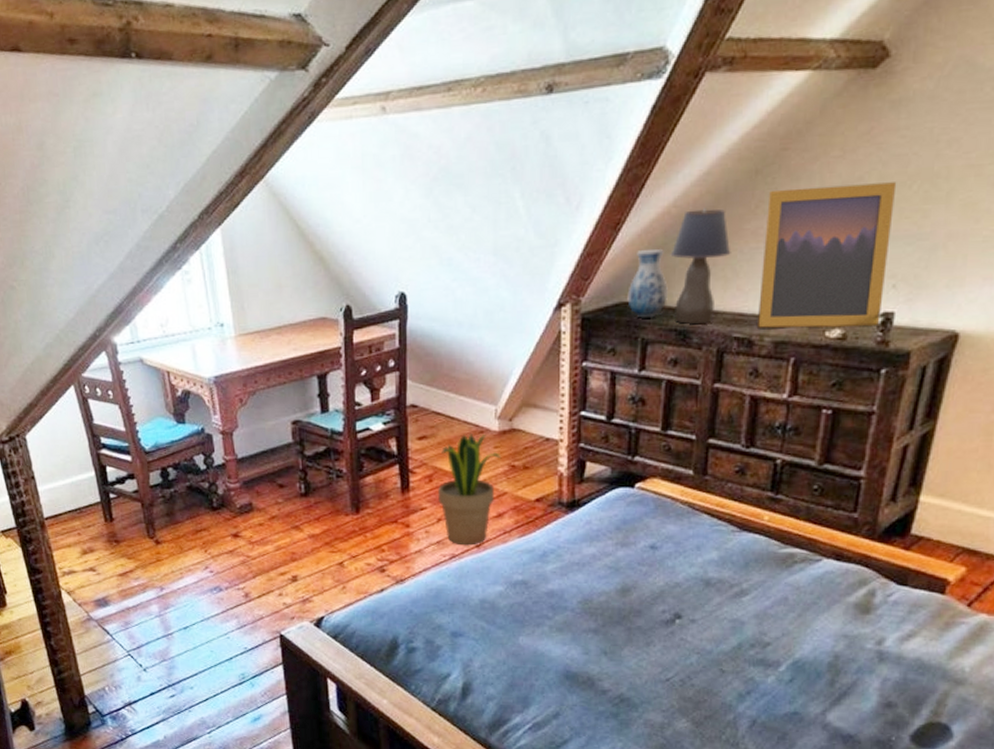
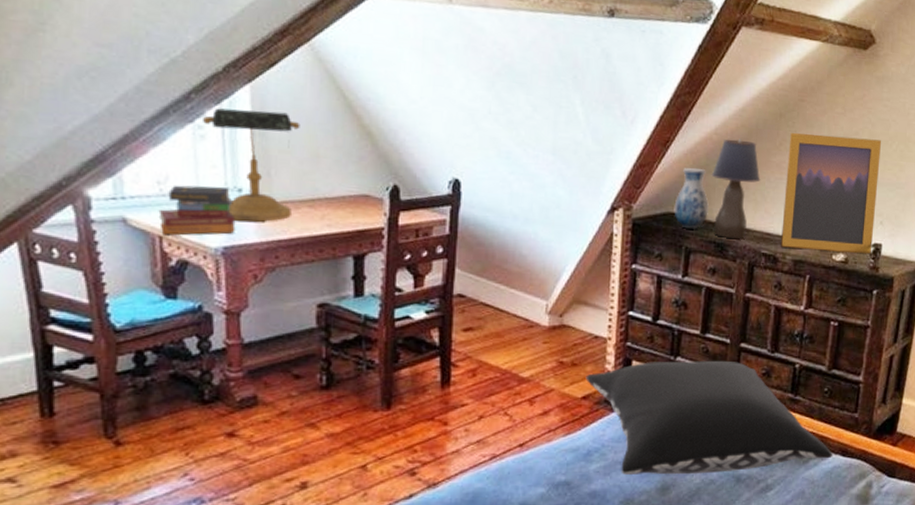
books: none [164,323,222,370] -> present [158,185,236,235]
desk lamp: none [188,249,264,353] -> present [203,108,300,223]
potted plant: present [437,432,502,546] -> none [480,326,550,445]
pillow: none [538,458,823,577] -> present [585,360,832,475]

